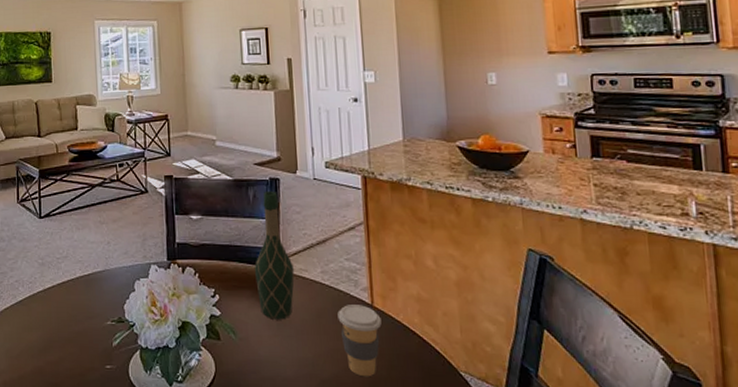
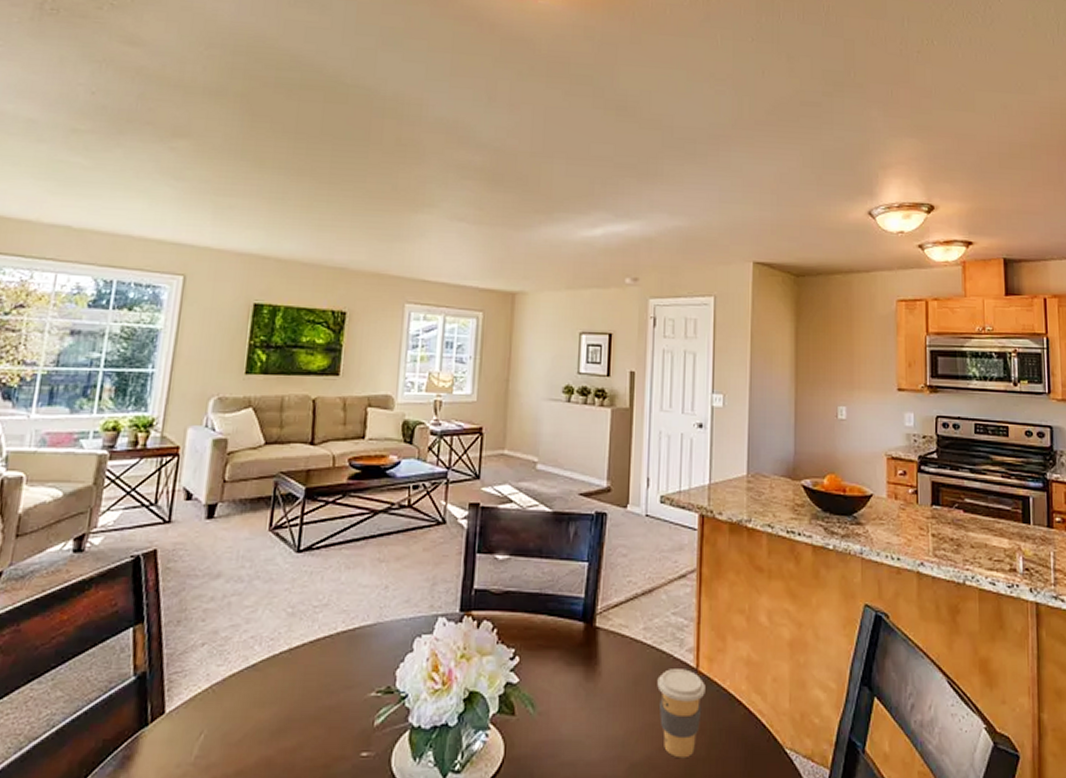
wine bottle: present [255,190,295,320] -> none [566,527,612,688]

